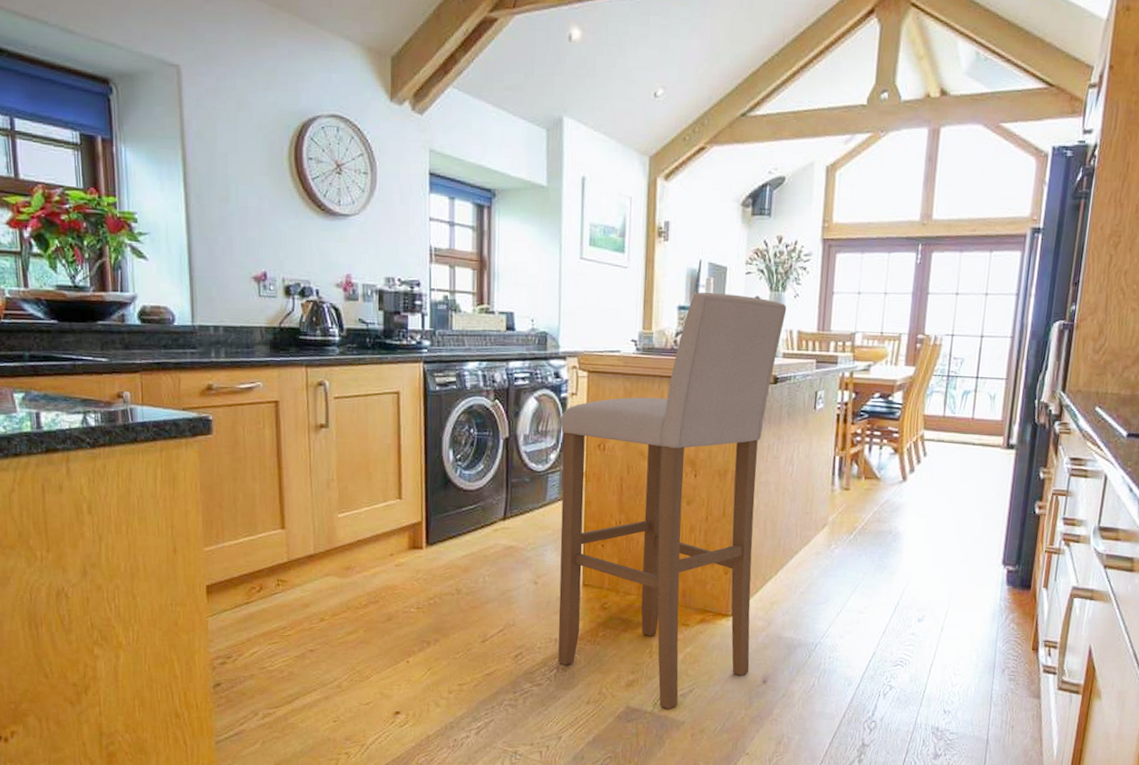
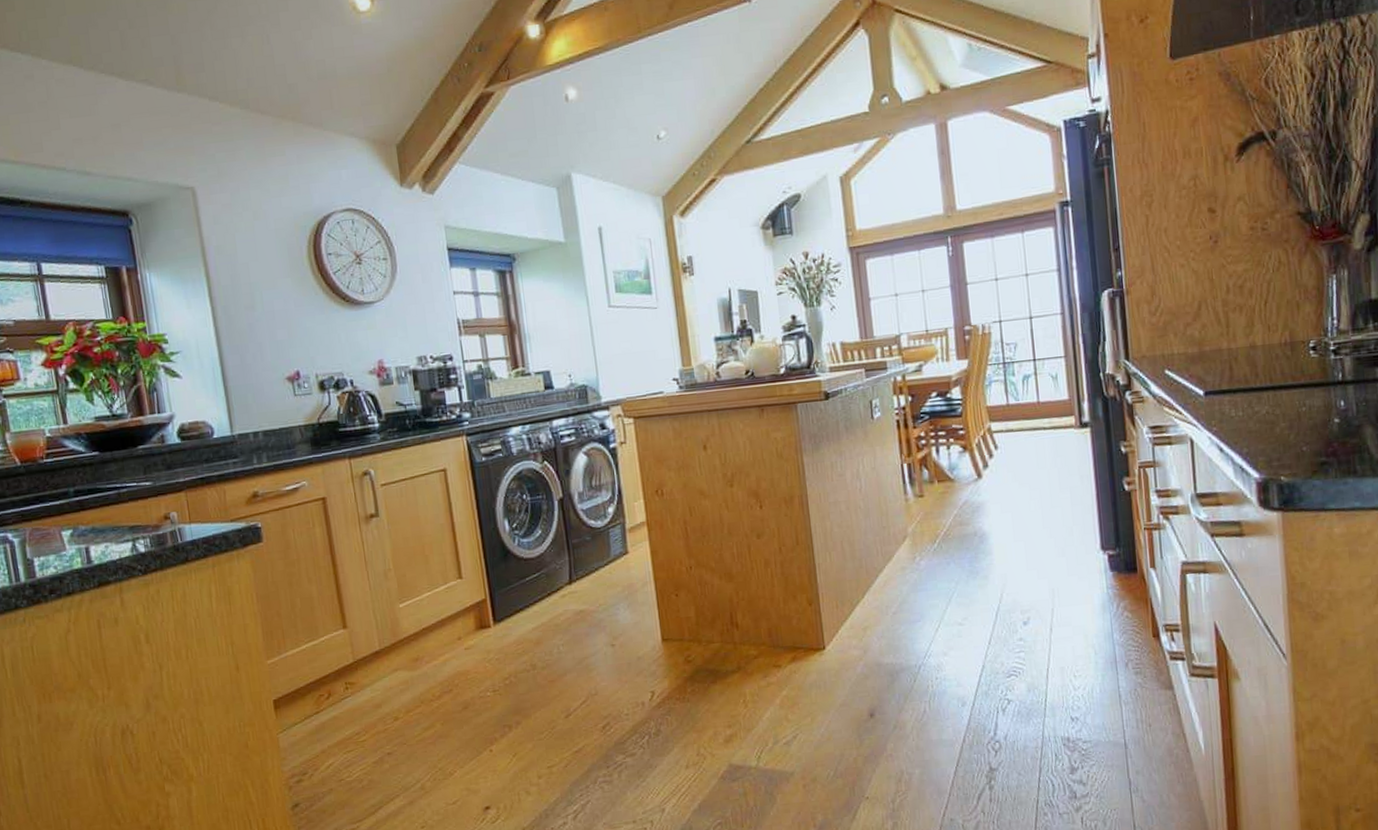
bar stool: present [558,292,787,710] -> none [613,316,853,762]

